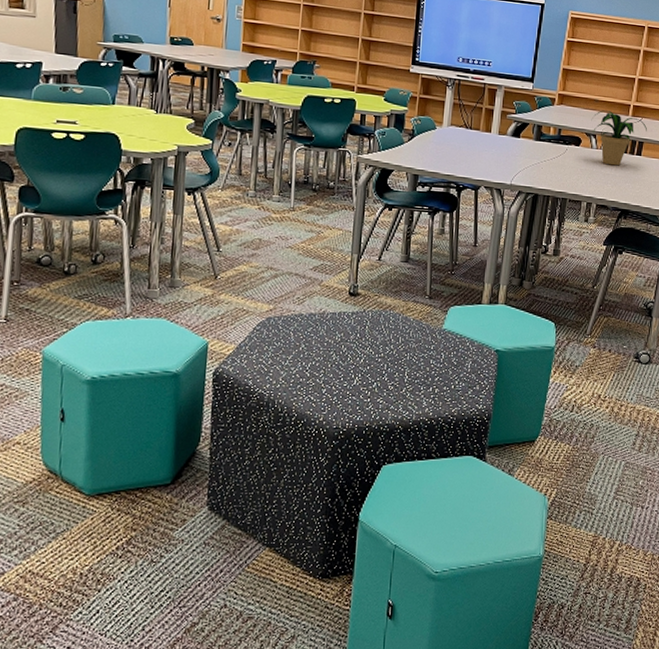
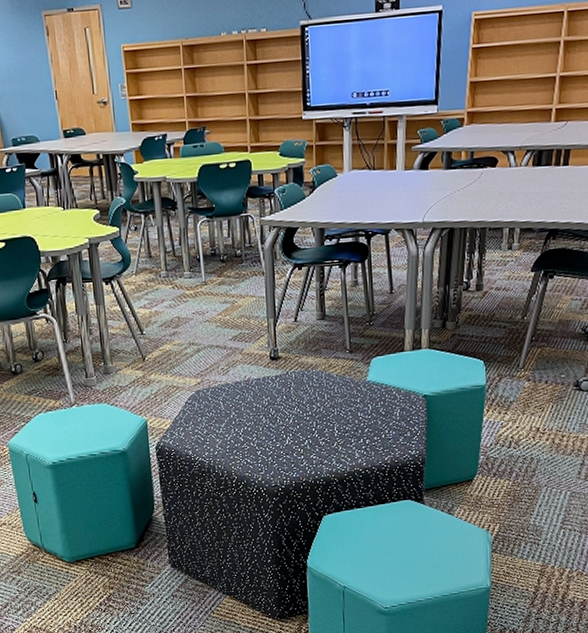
potted plant: present [591,110,647,166] -> none [507,120,574,183]

